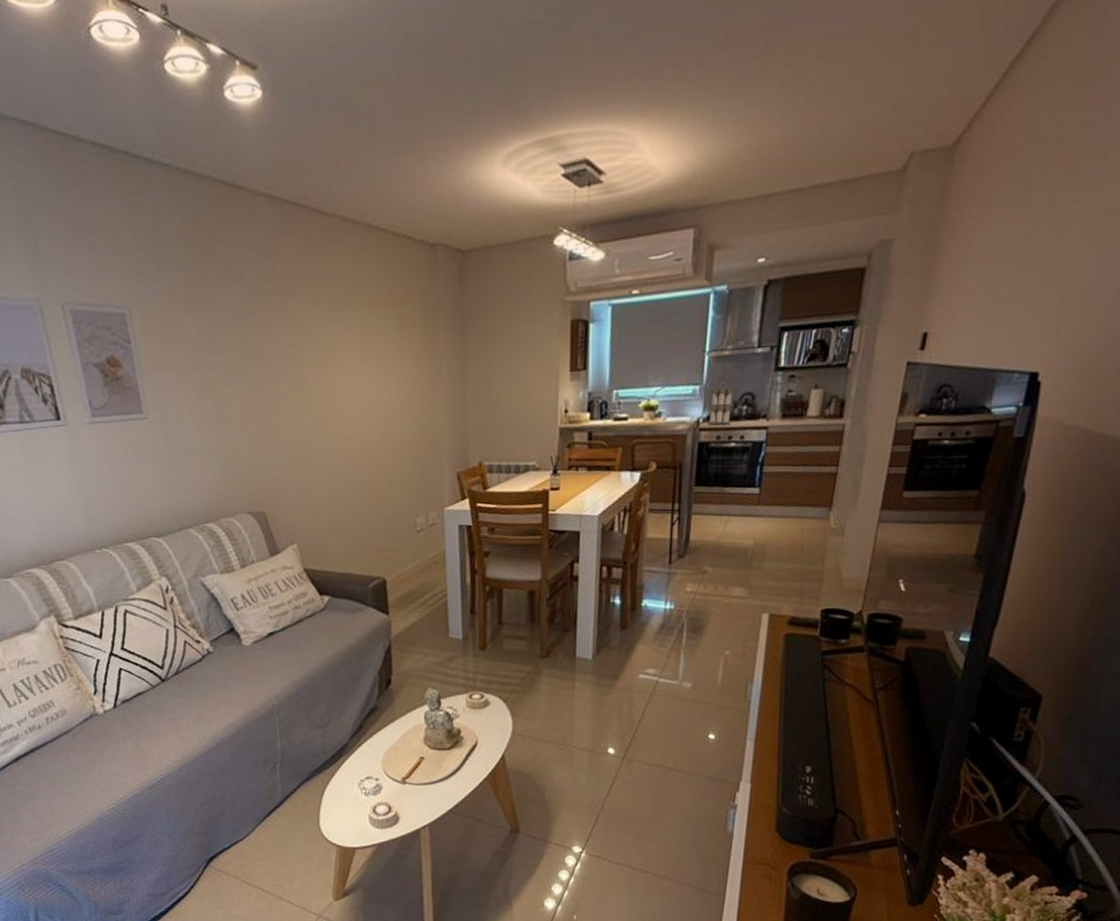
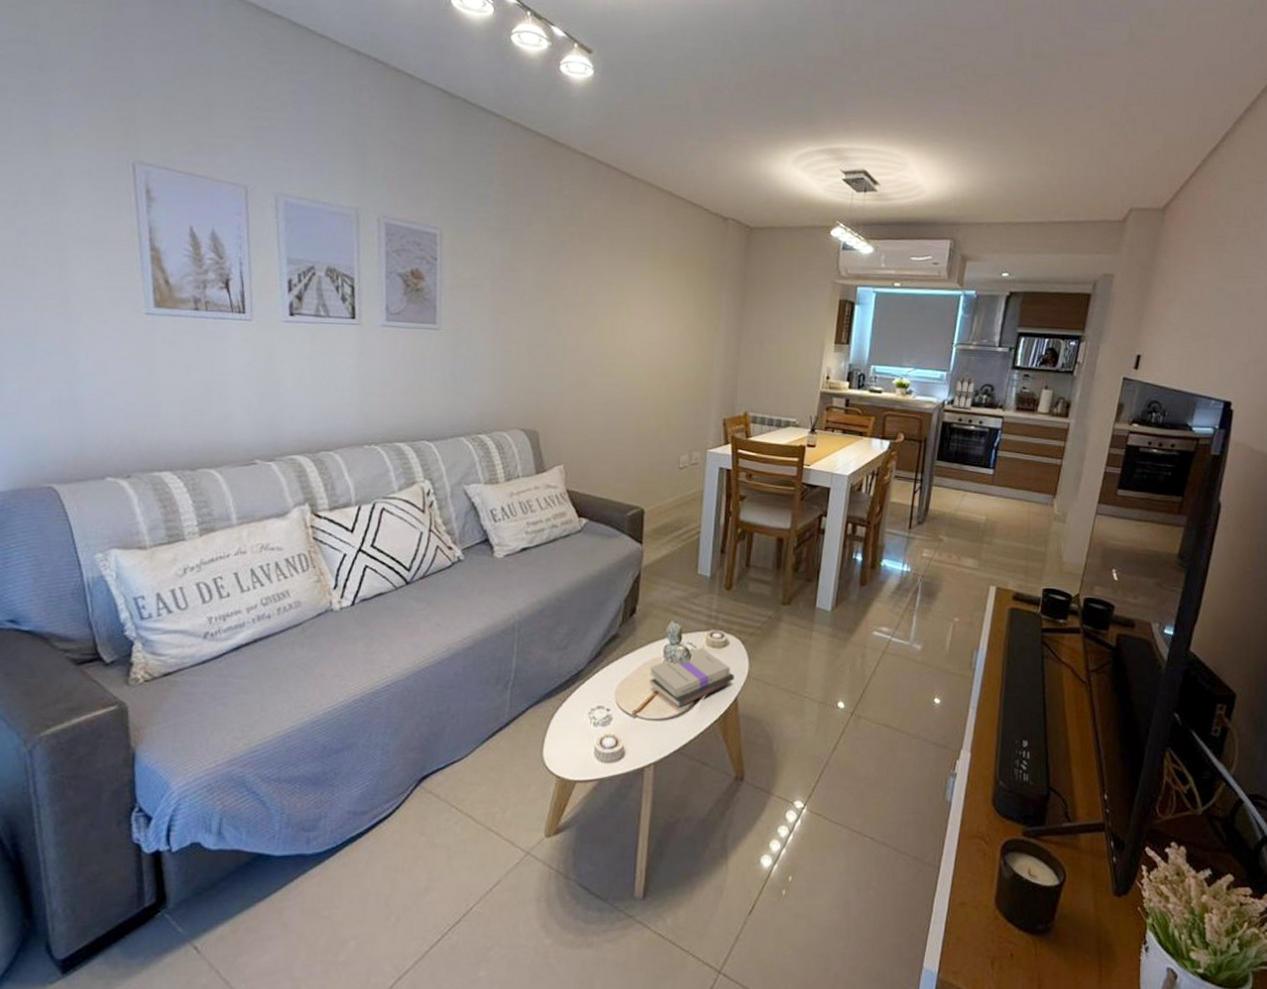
books: none [413,710,499,770] -> present [649,647,734,708]

